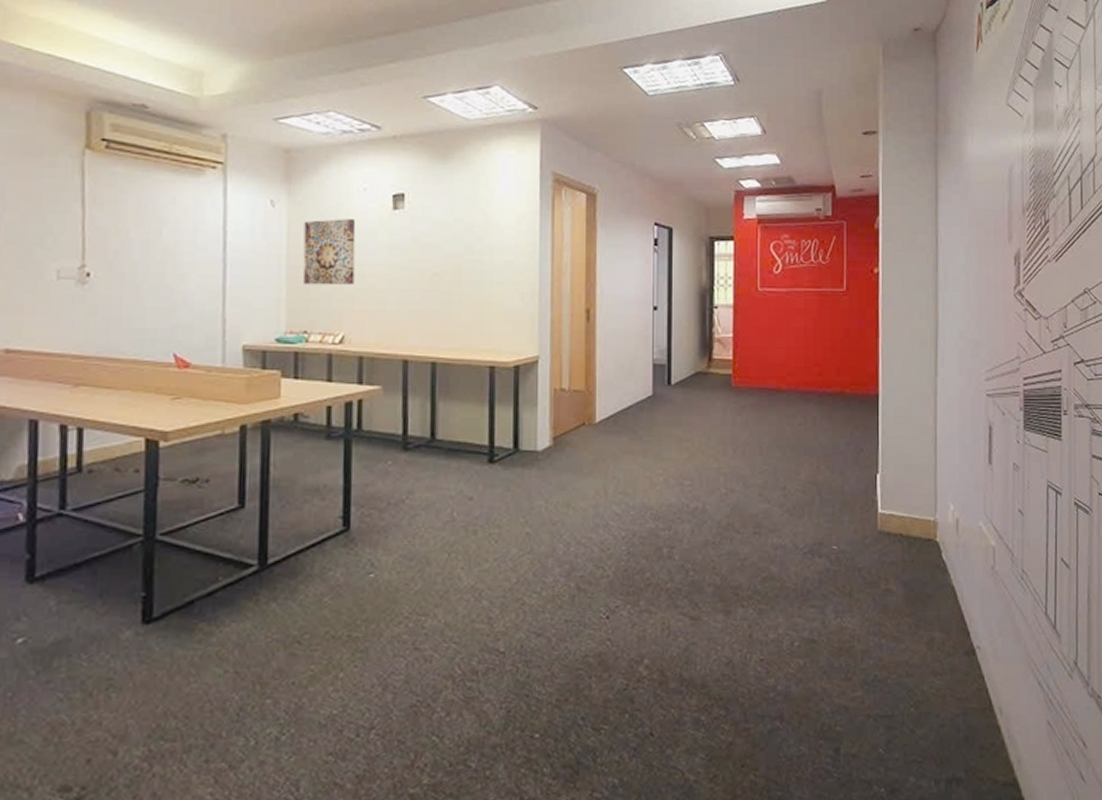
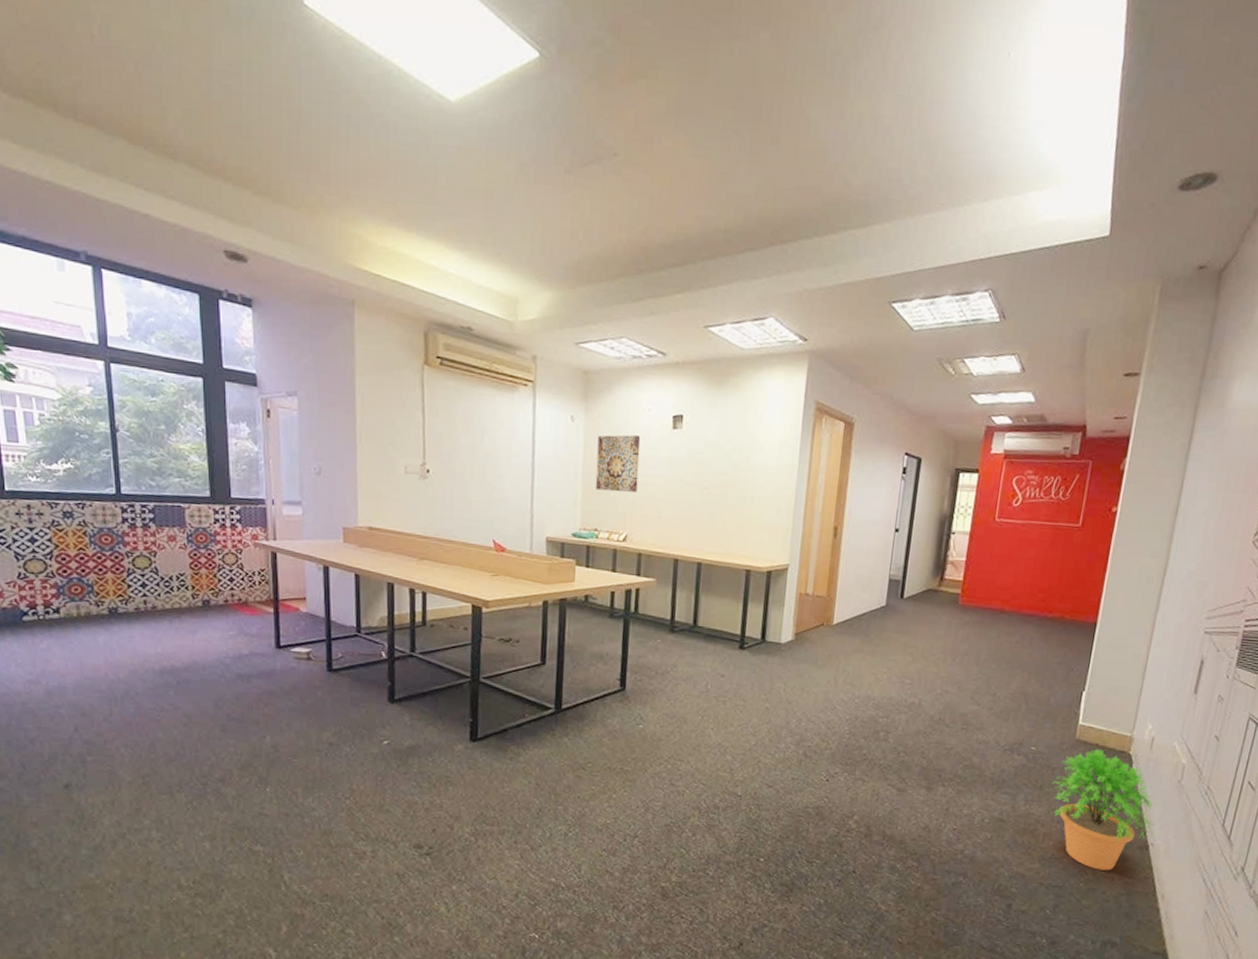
potted plant: none [862,540,977,688] -> present [1053,749,1155,871]

